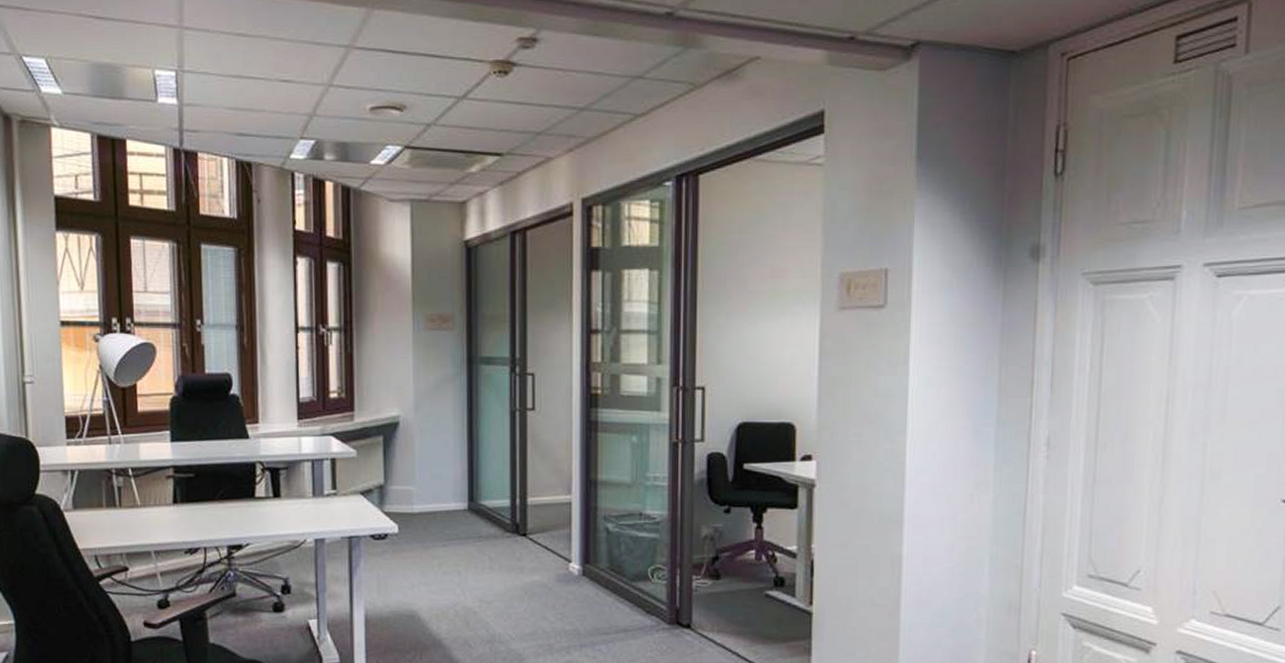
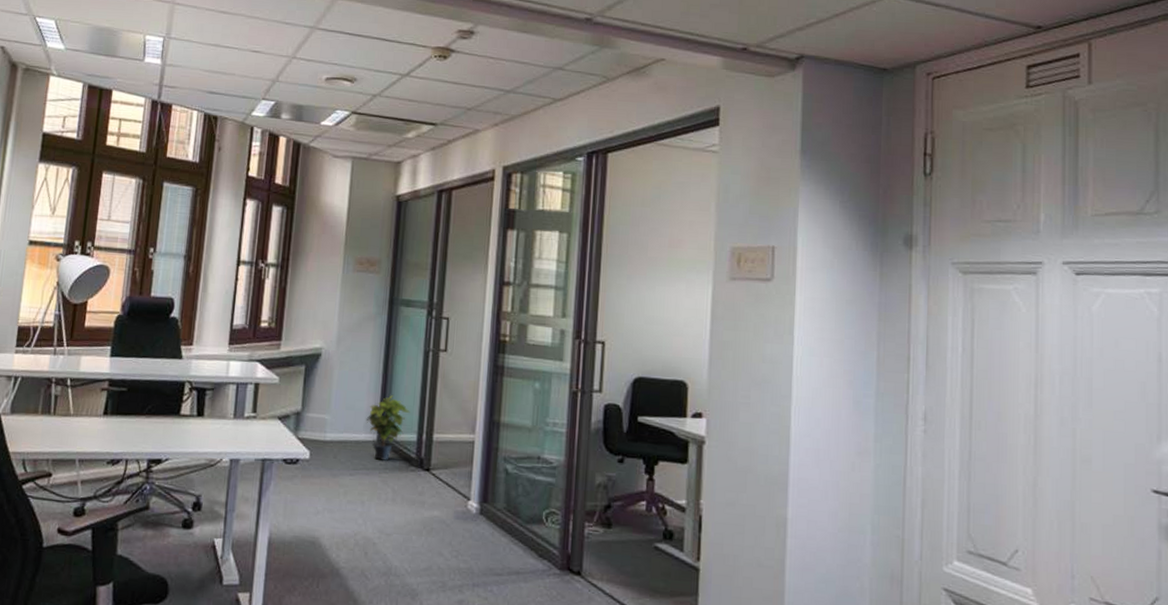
potted plant: none [454,459,501,530] -> present [366,394,410,462]

